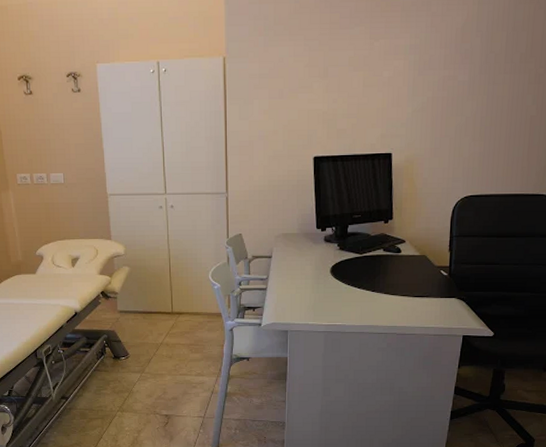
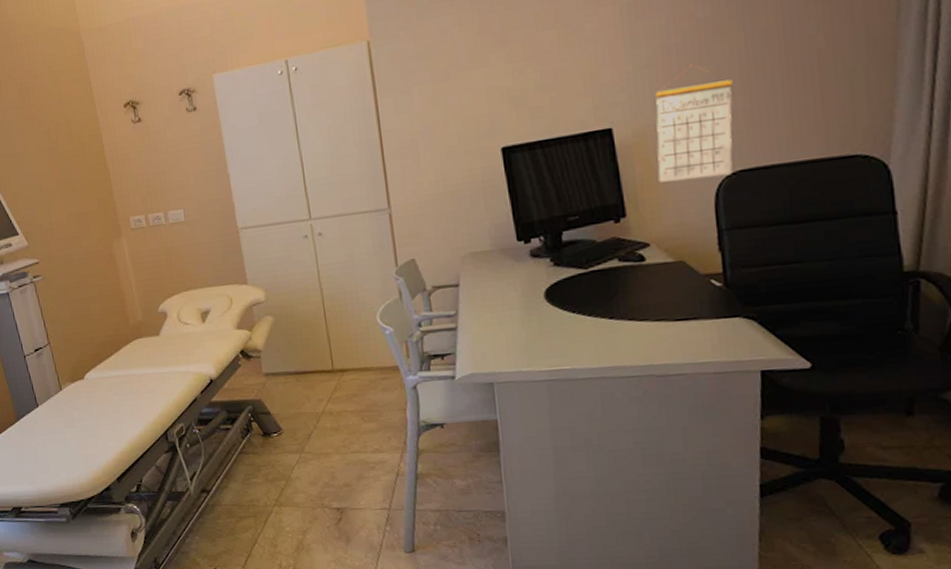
calendar: none [417,114,475,198] -> present [655,65,733,183]

